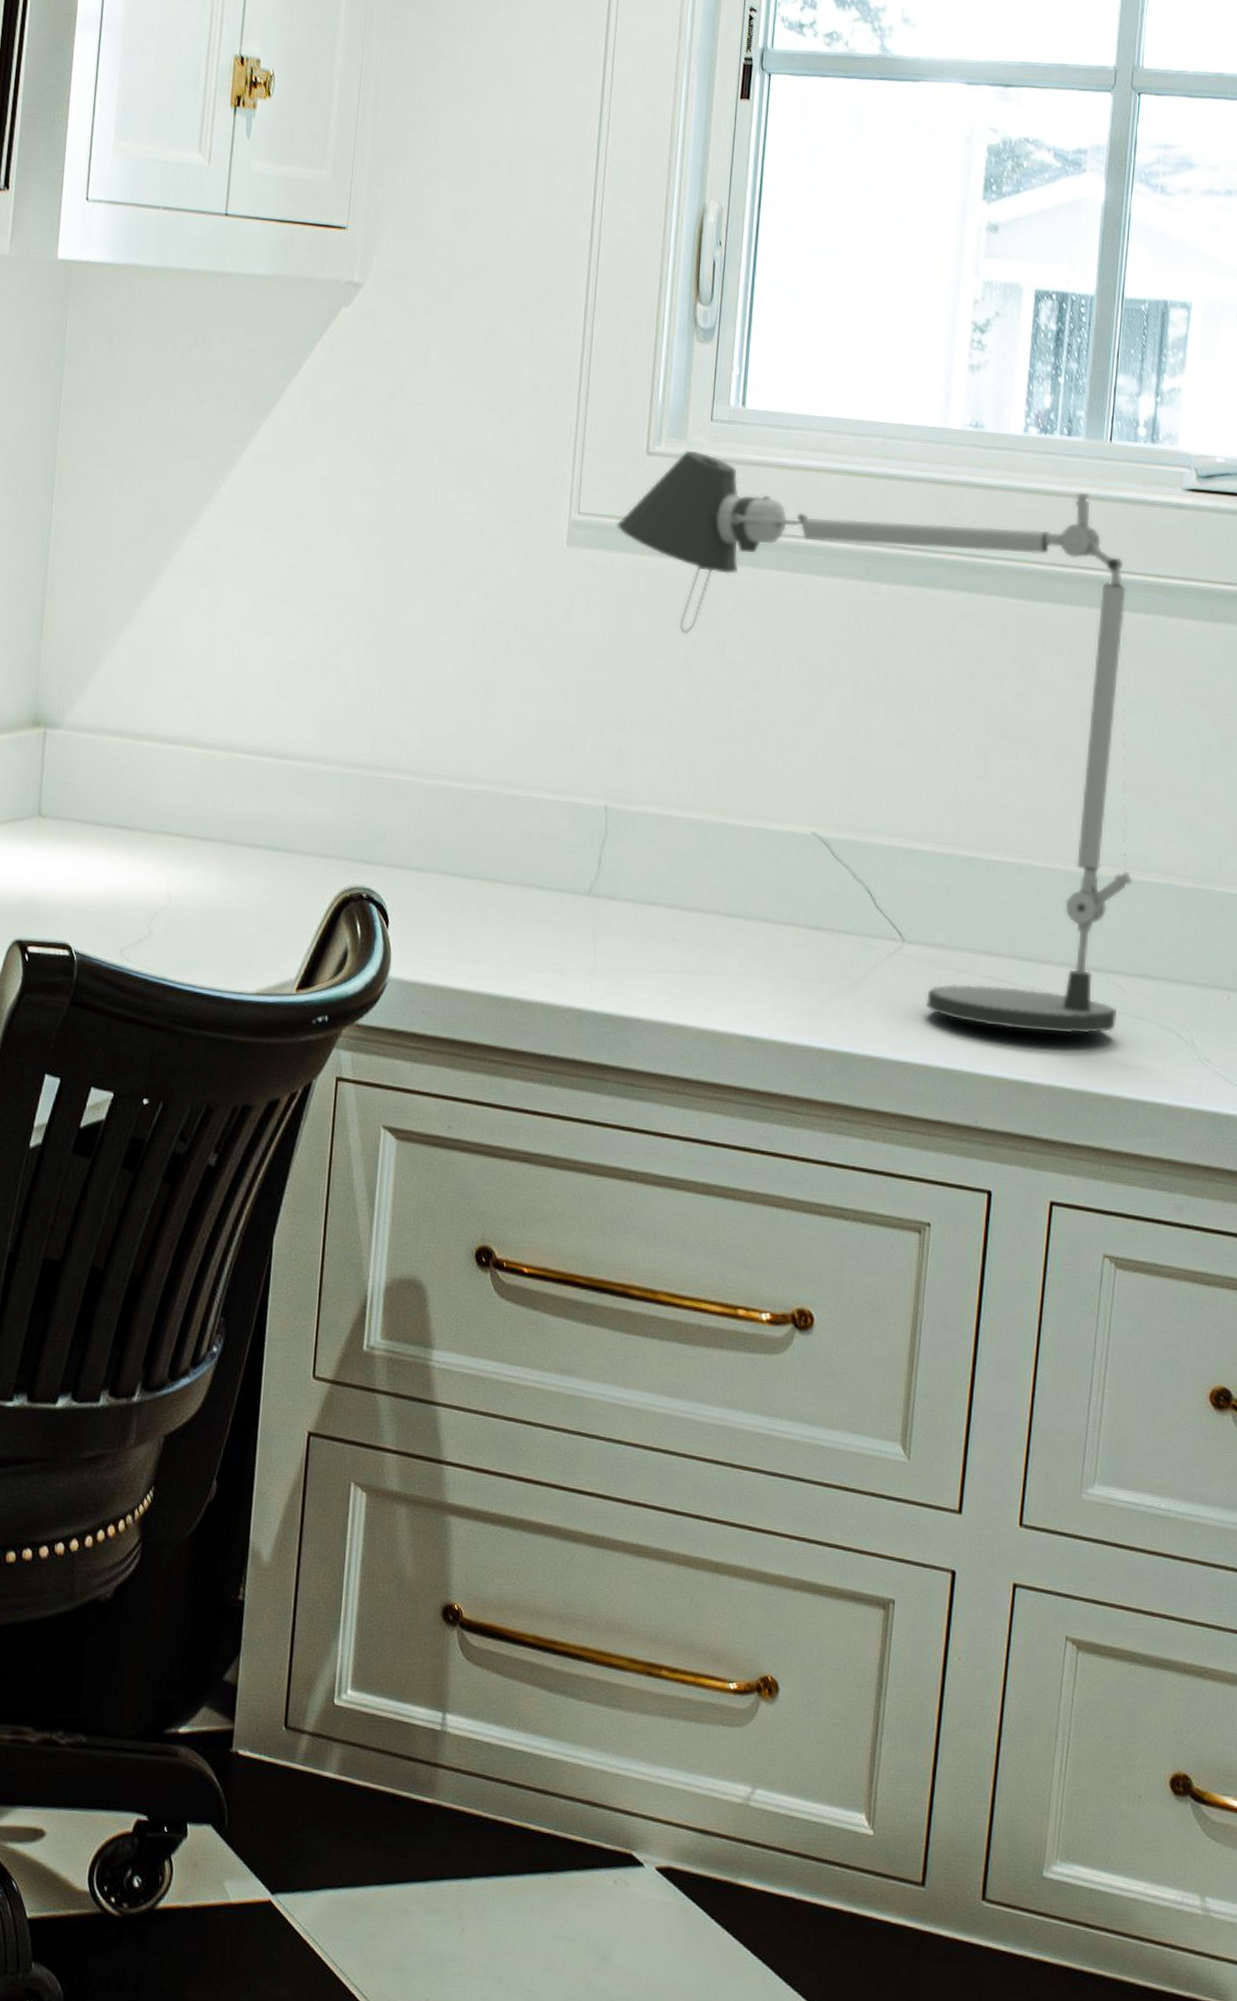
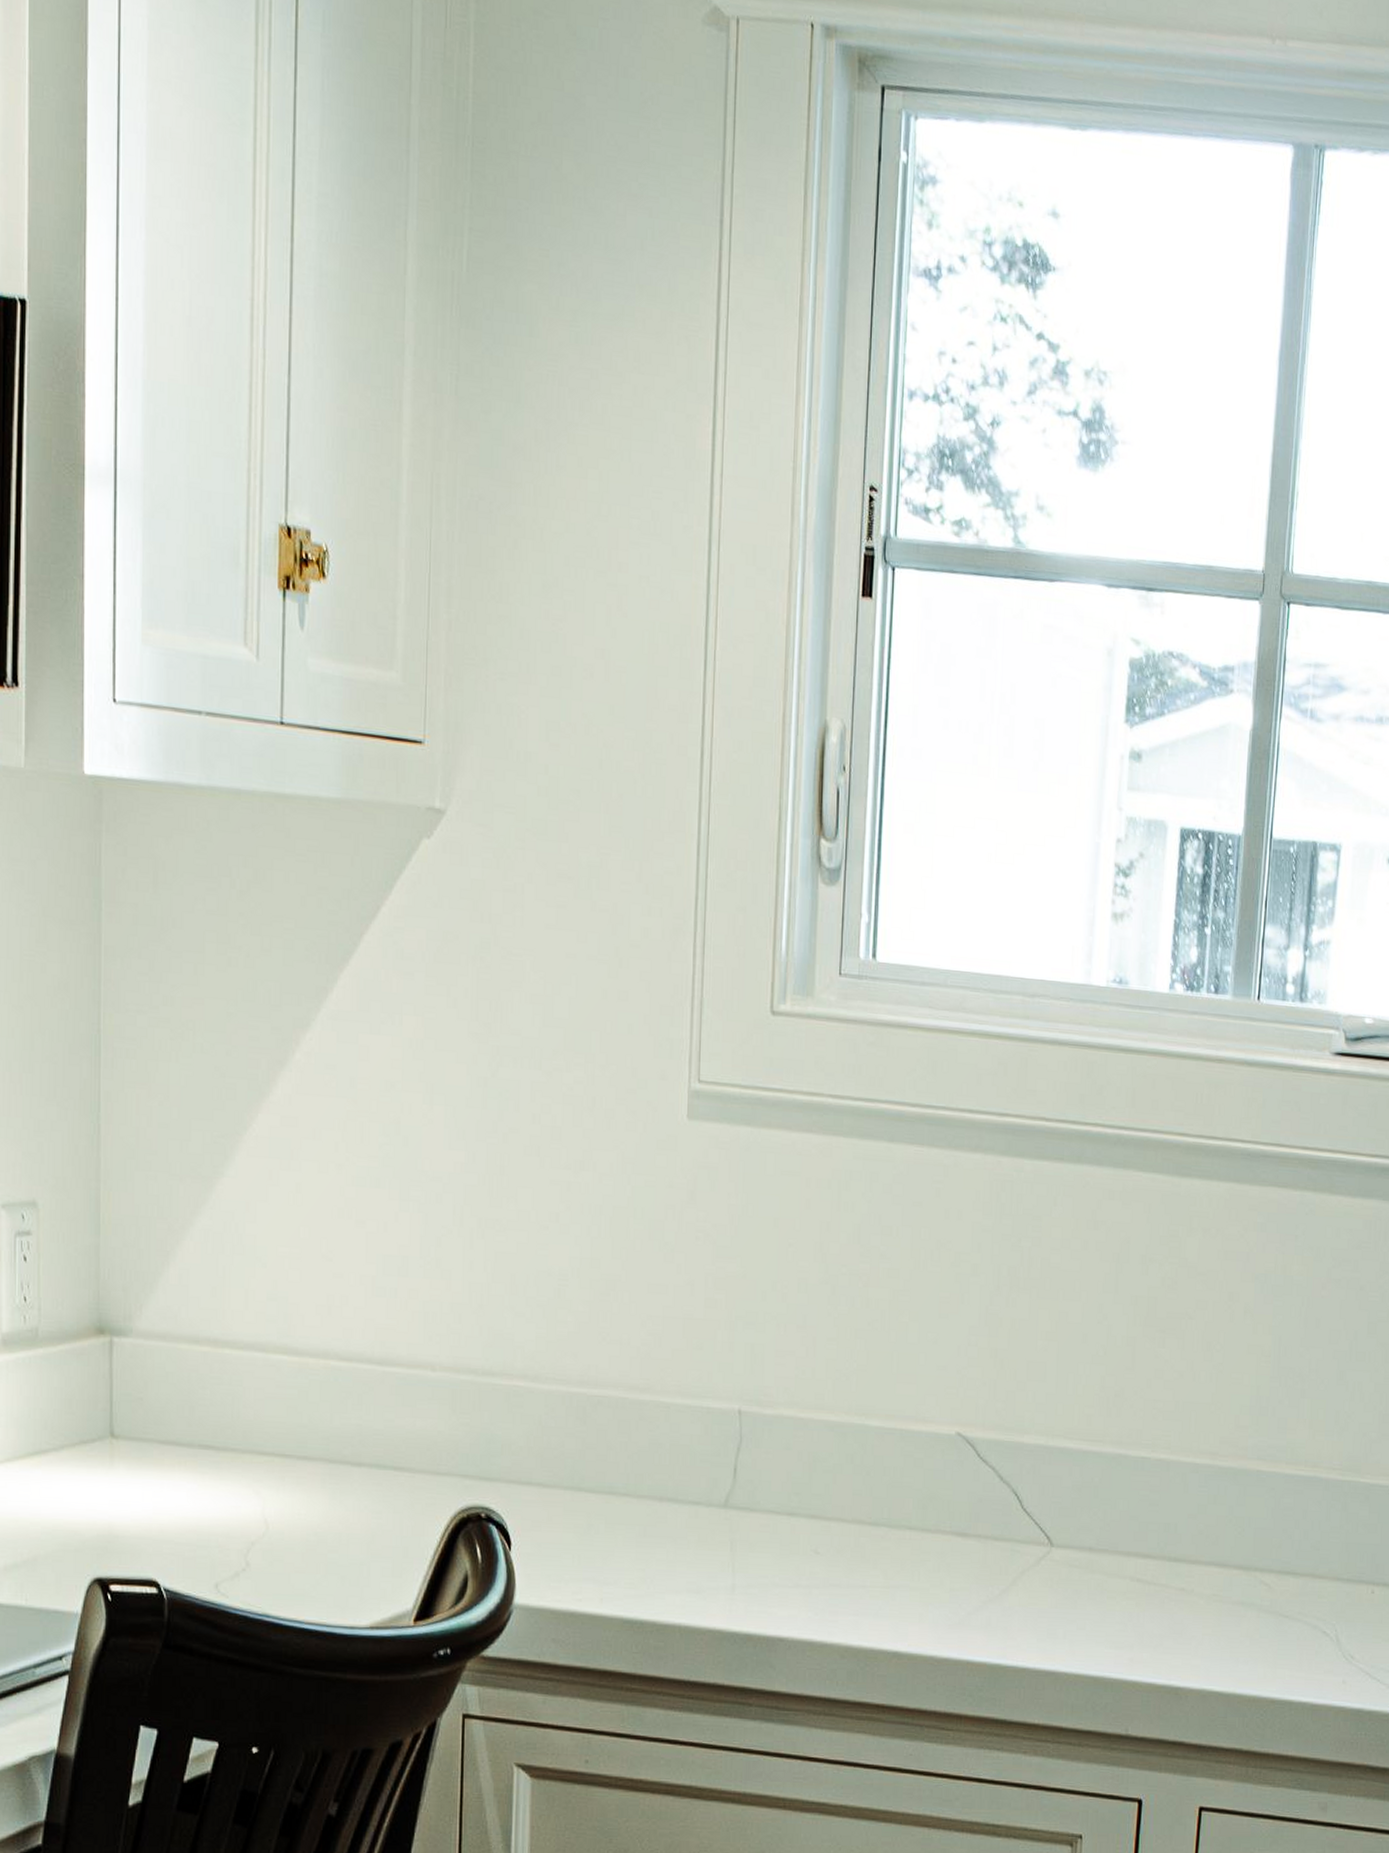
desk lamp: present [616,450,1133,1034] -> none [740,1008,1280,1636]

